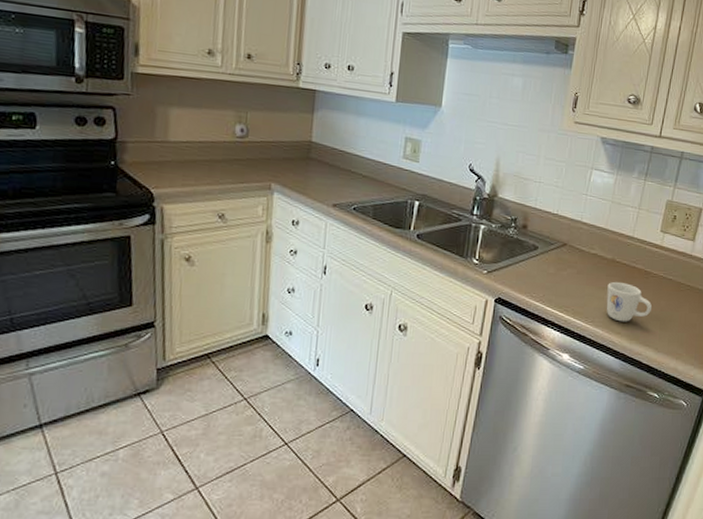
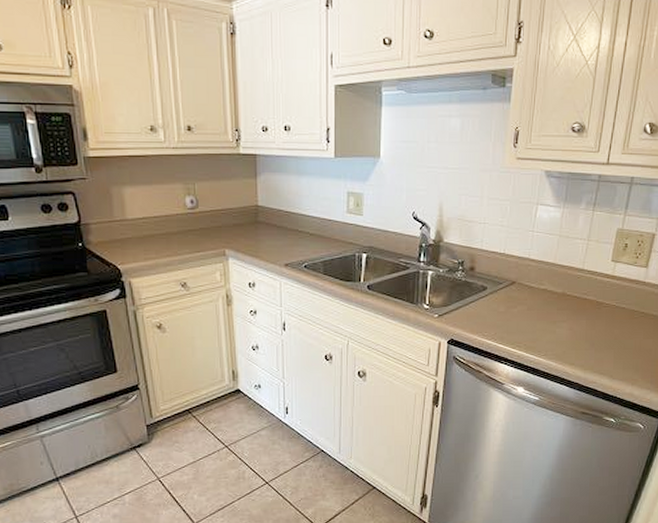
mug: present [606,281,652,322] -> none [558,314,605,353]

